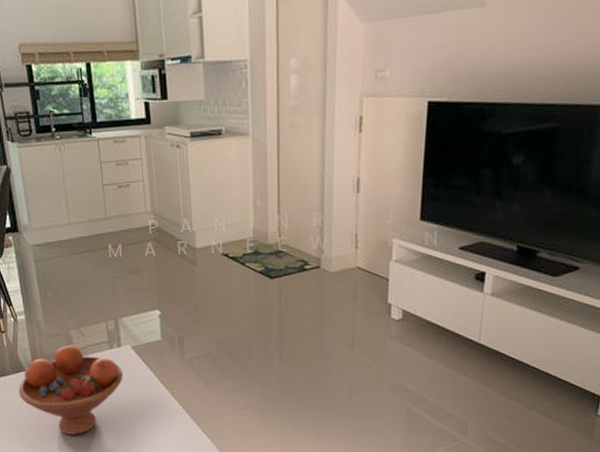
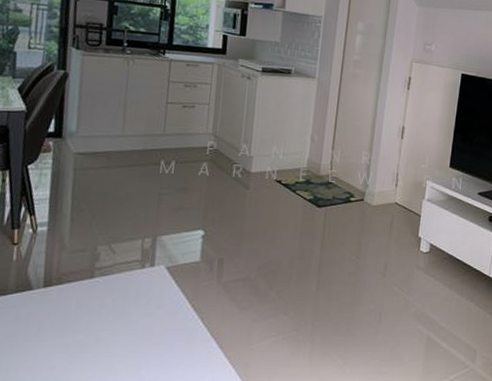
fruit bowl: present [18,346,123,435] -> none [17,263,151,366]

